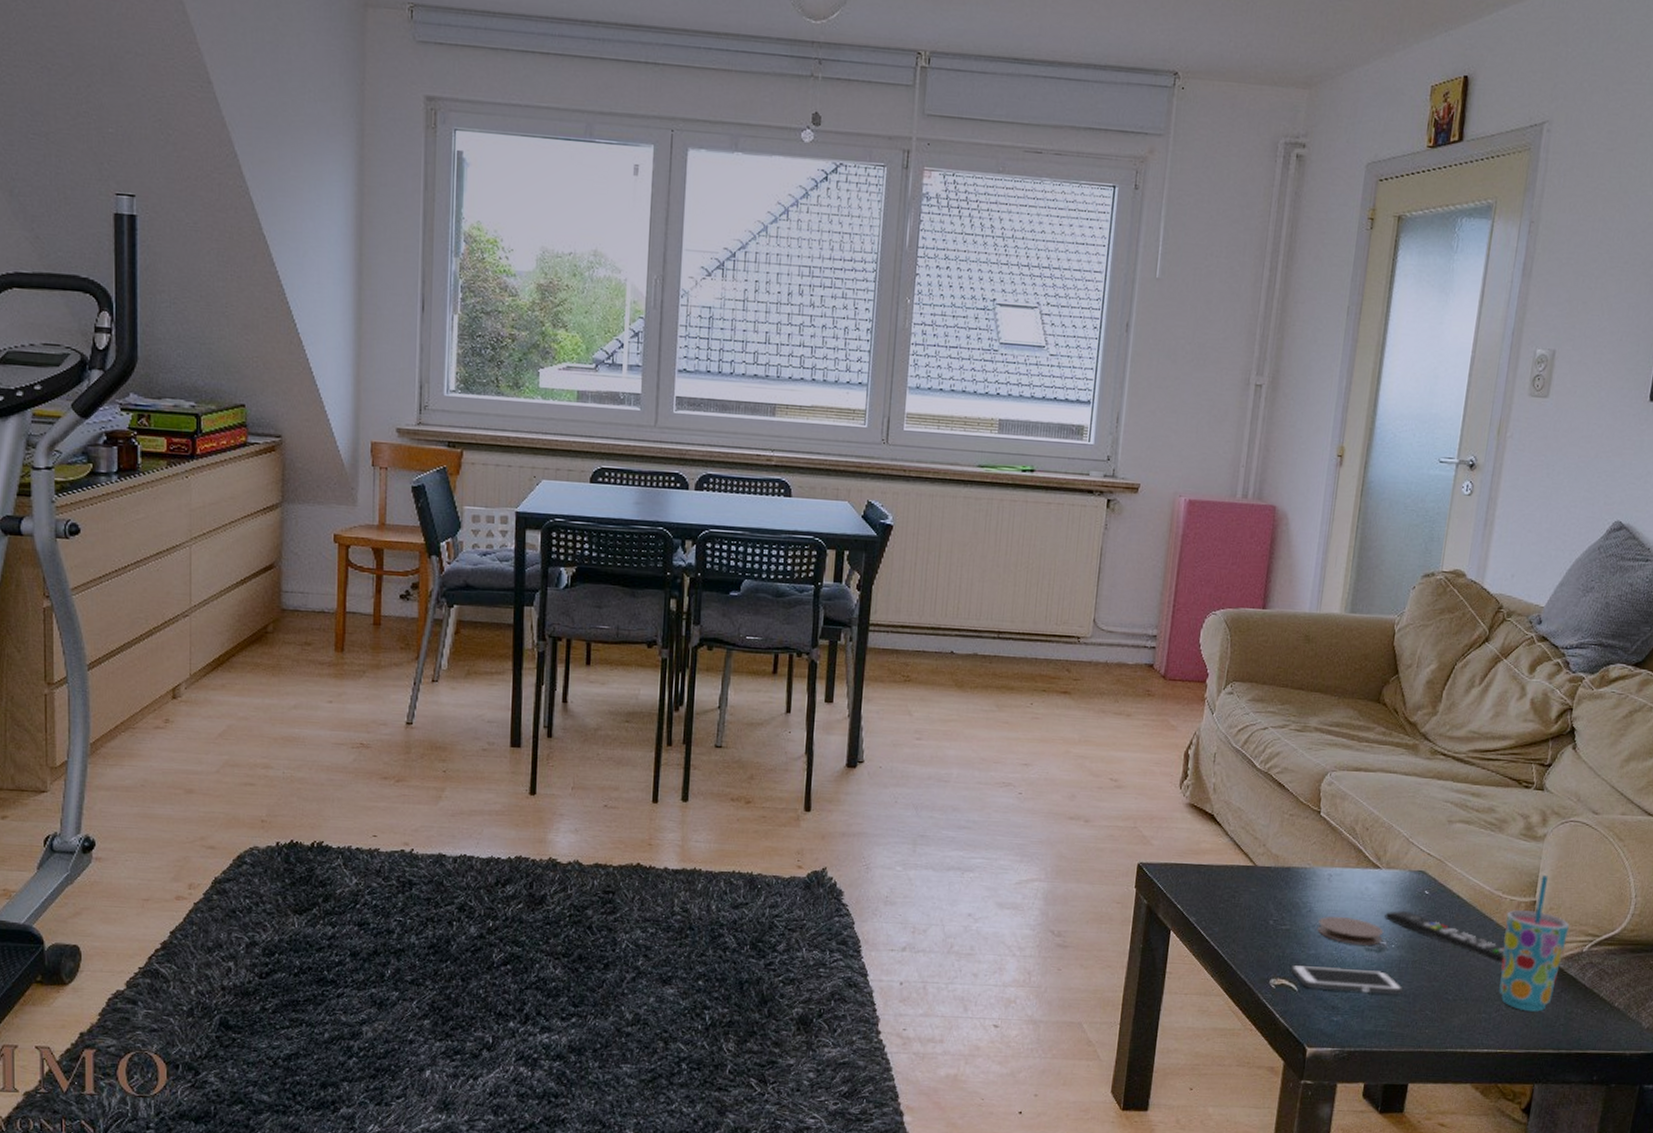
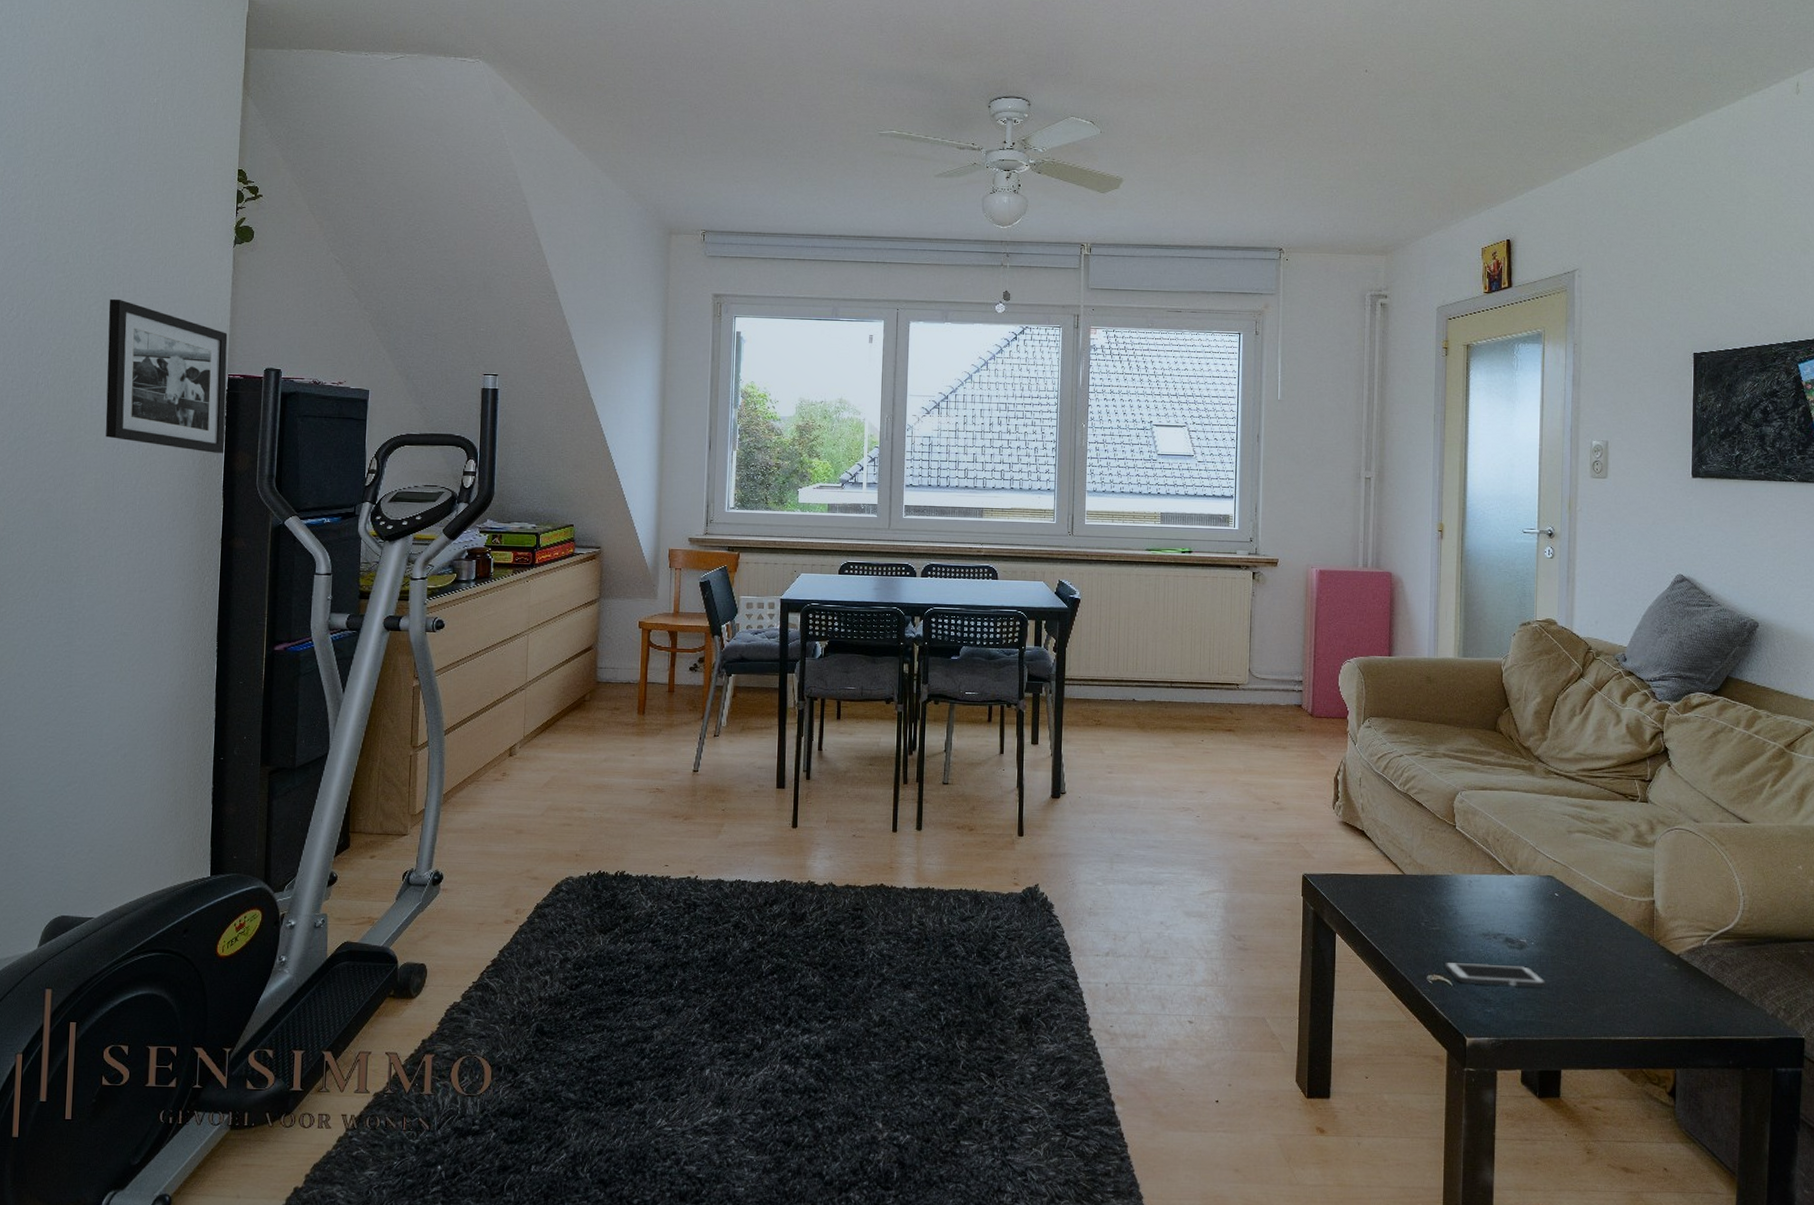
coaster: present [1317,916,1384,945] -> none [1464,917,1523,943]
remote control: present [1384,911,1505,964] -> none [1522,912,1633,957]
cup: present [1499,876,1569,1012] -> none [1630,878,1687,1001]

